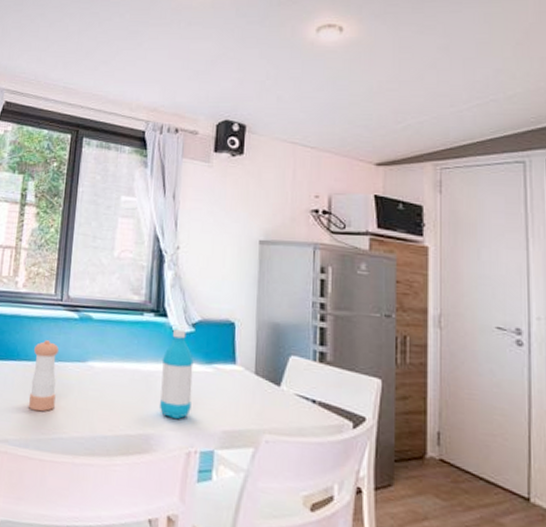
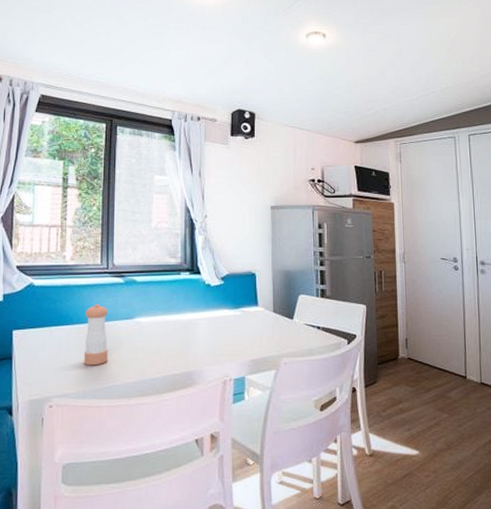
water bottle: present [160,329,194,420] -> none [198,283,224,356]

